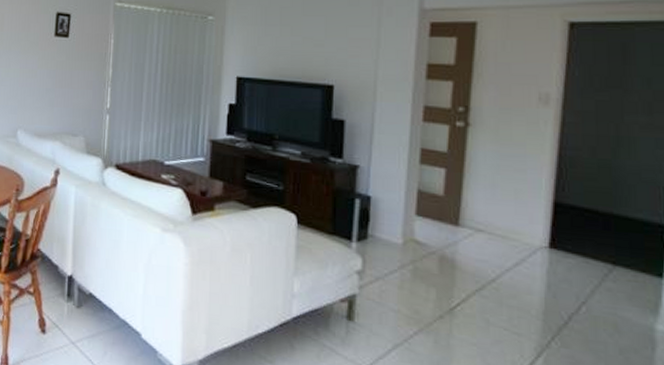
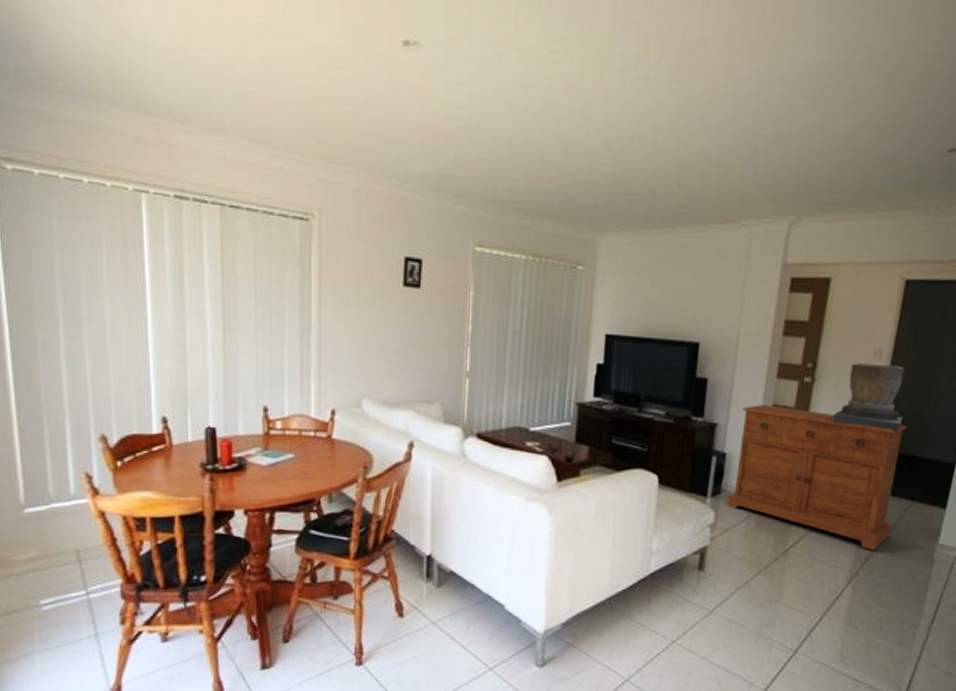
sideboard: none [375,148,594,320] -> present [727,405,907,550]
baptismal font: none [495,108,587,183] -> present [832,363,905,430]

